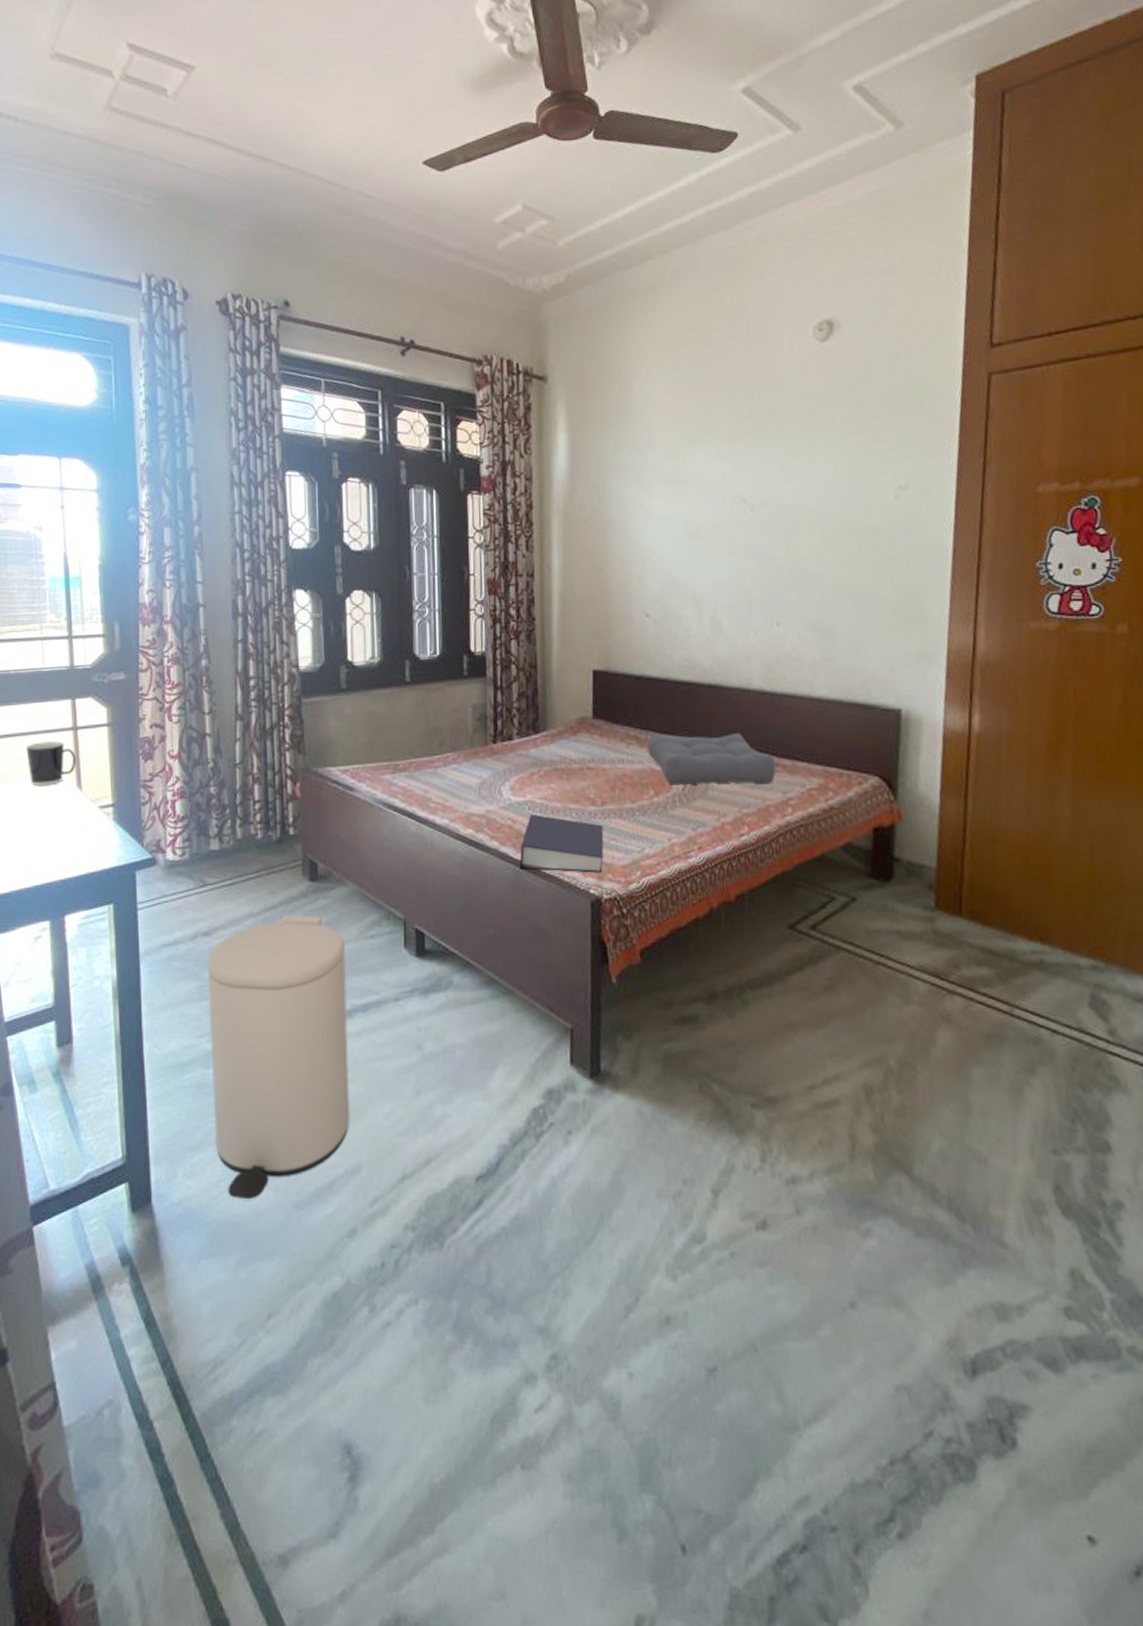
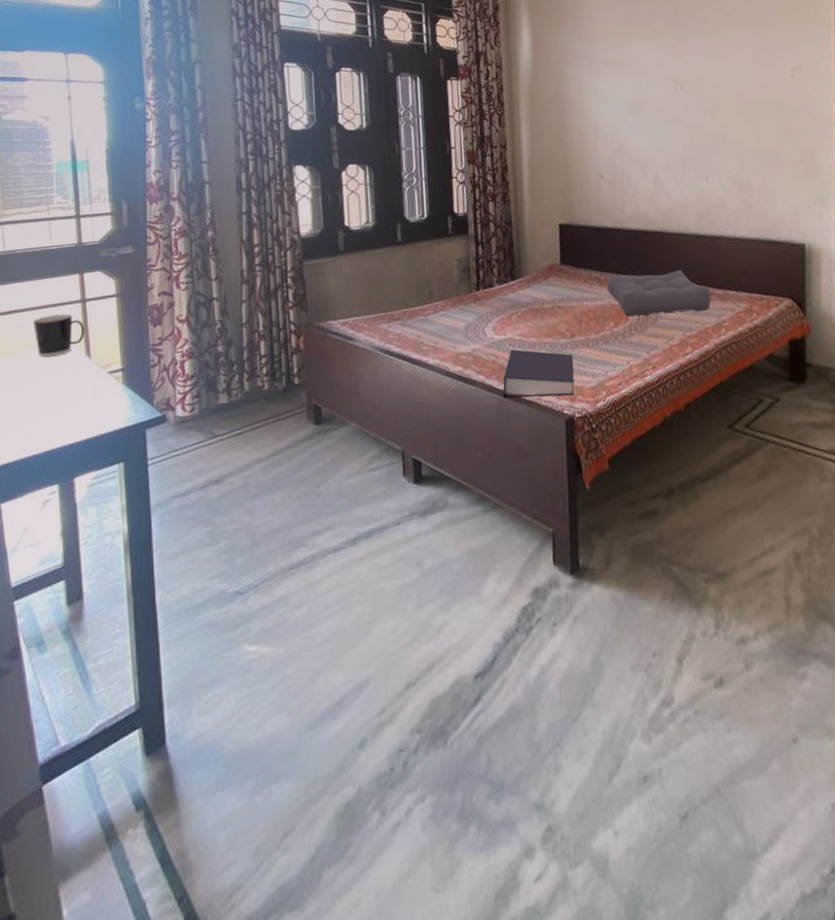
pedal bin: present [206,914,350,1199] -> none [217,455,358,728]

